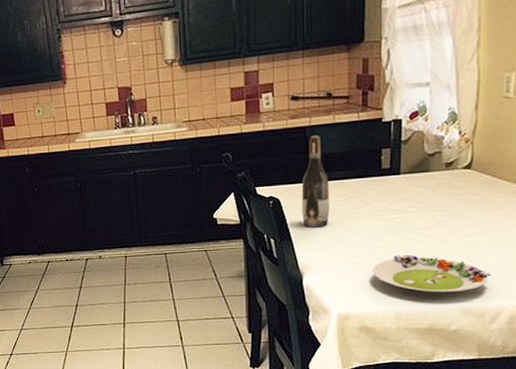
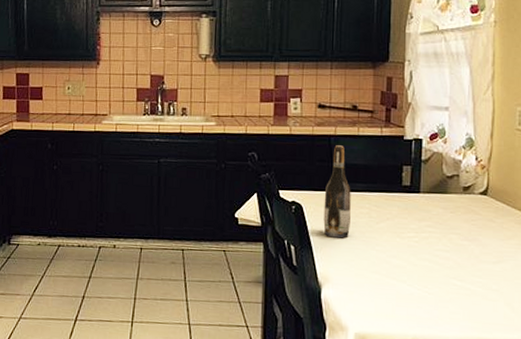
salad plate: present [372,254,491,293] -> none [391,275,506,321]

